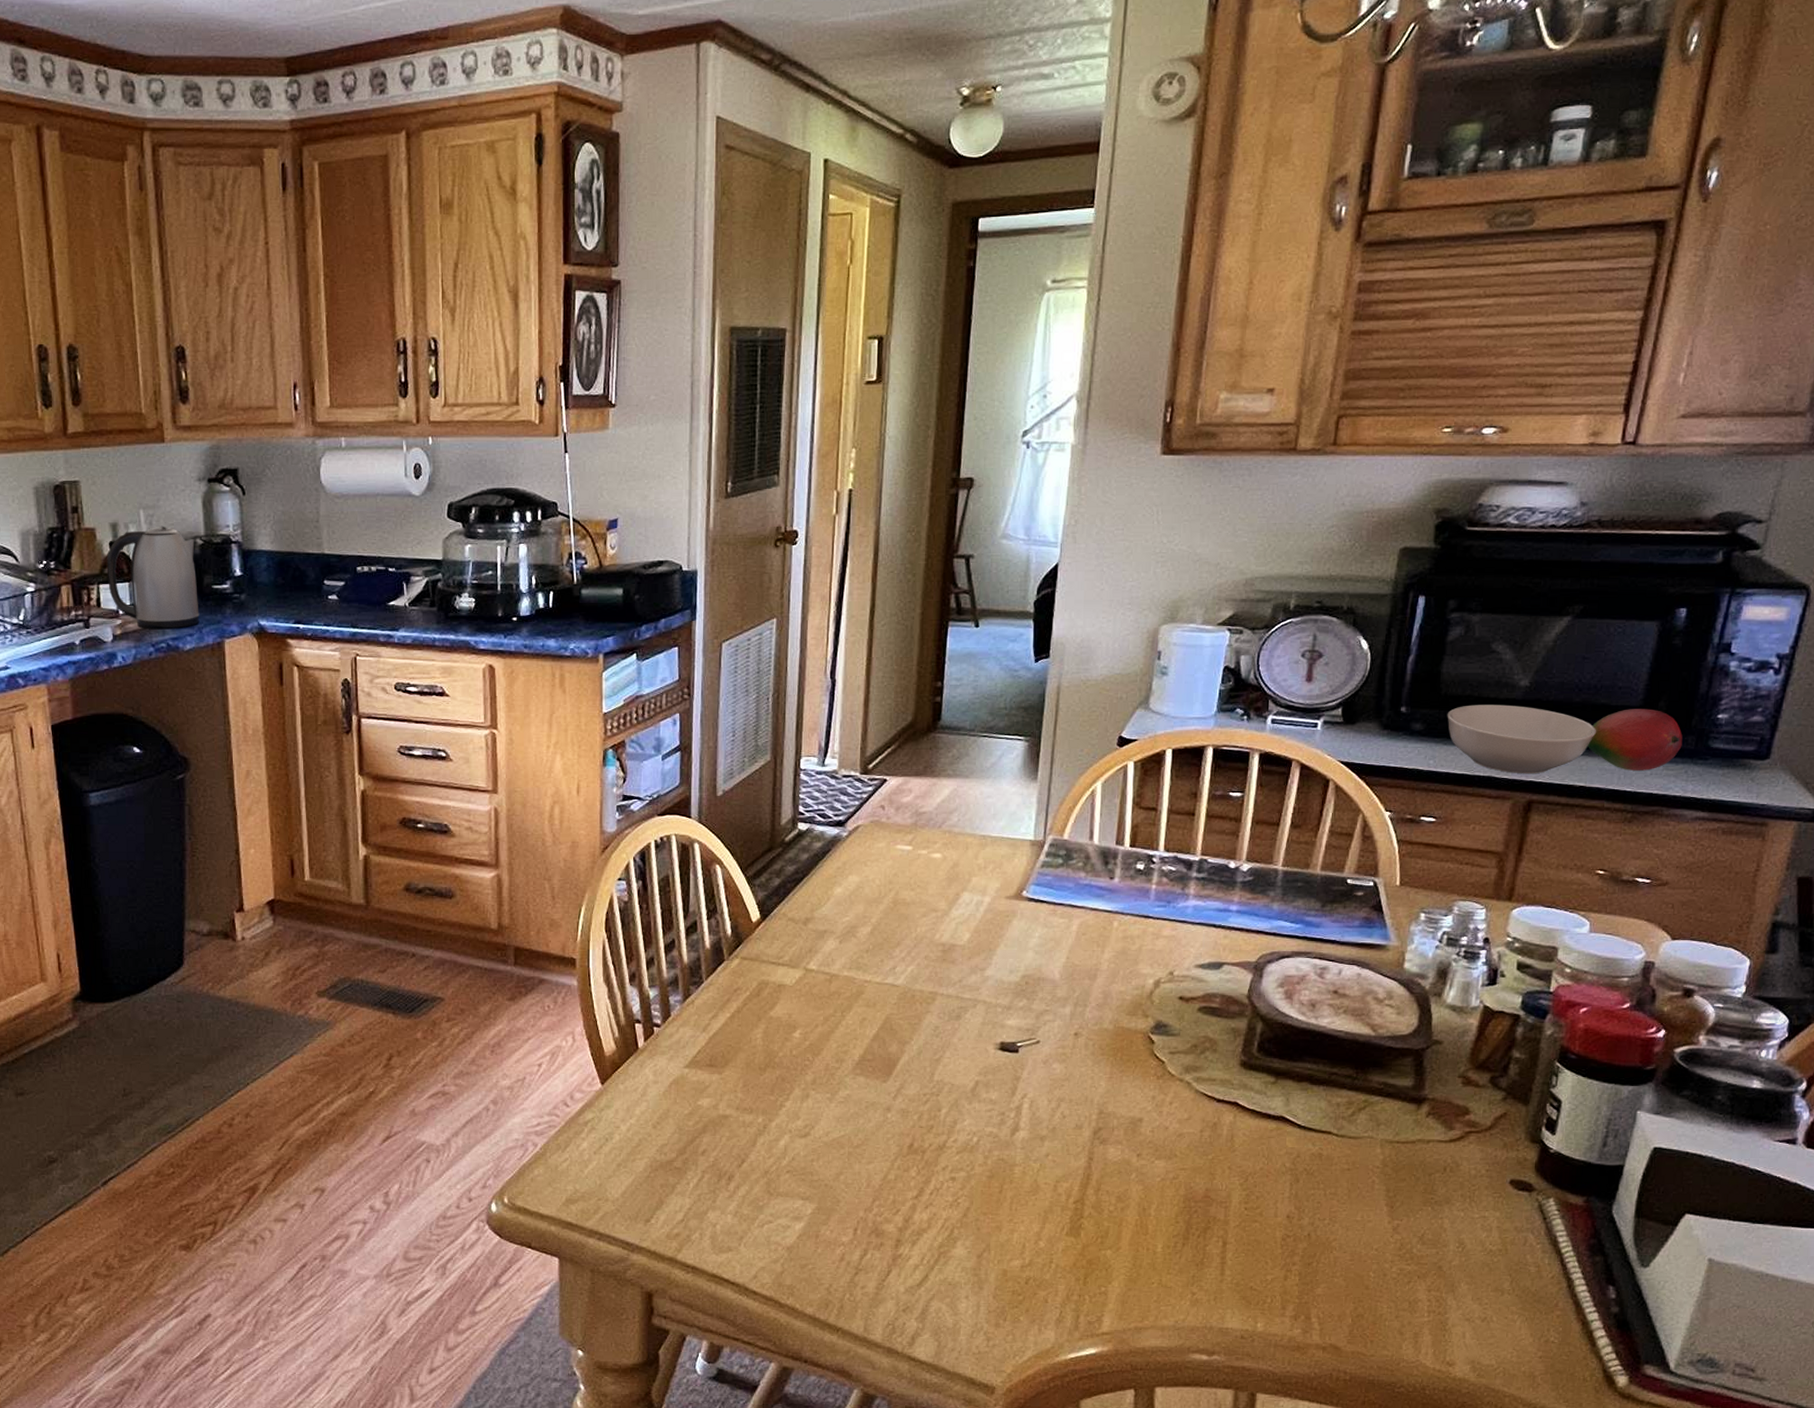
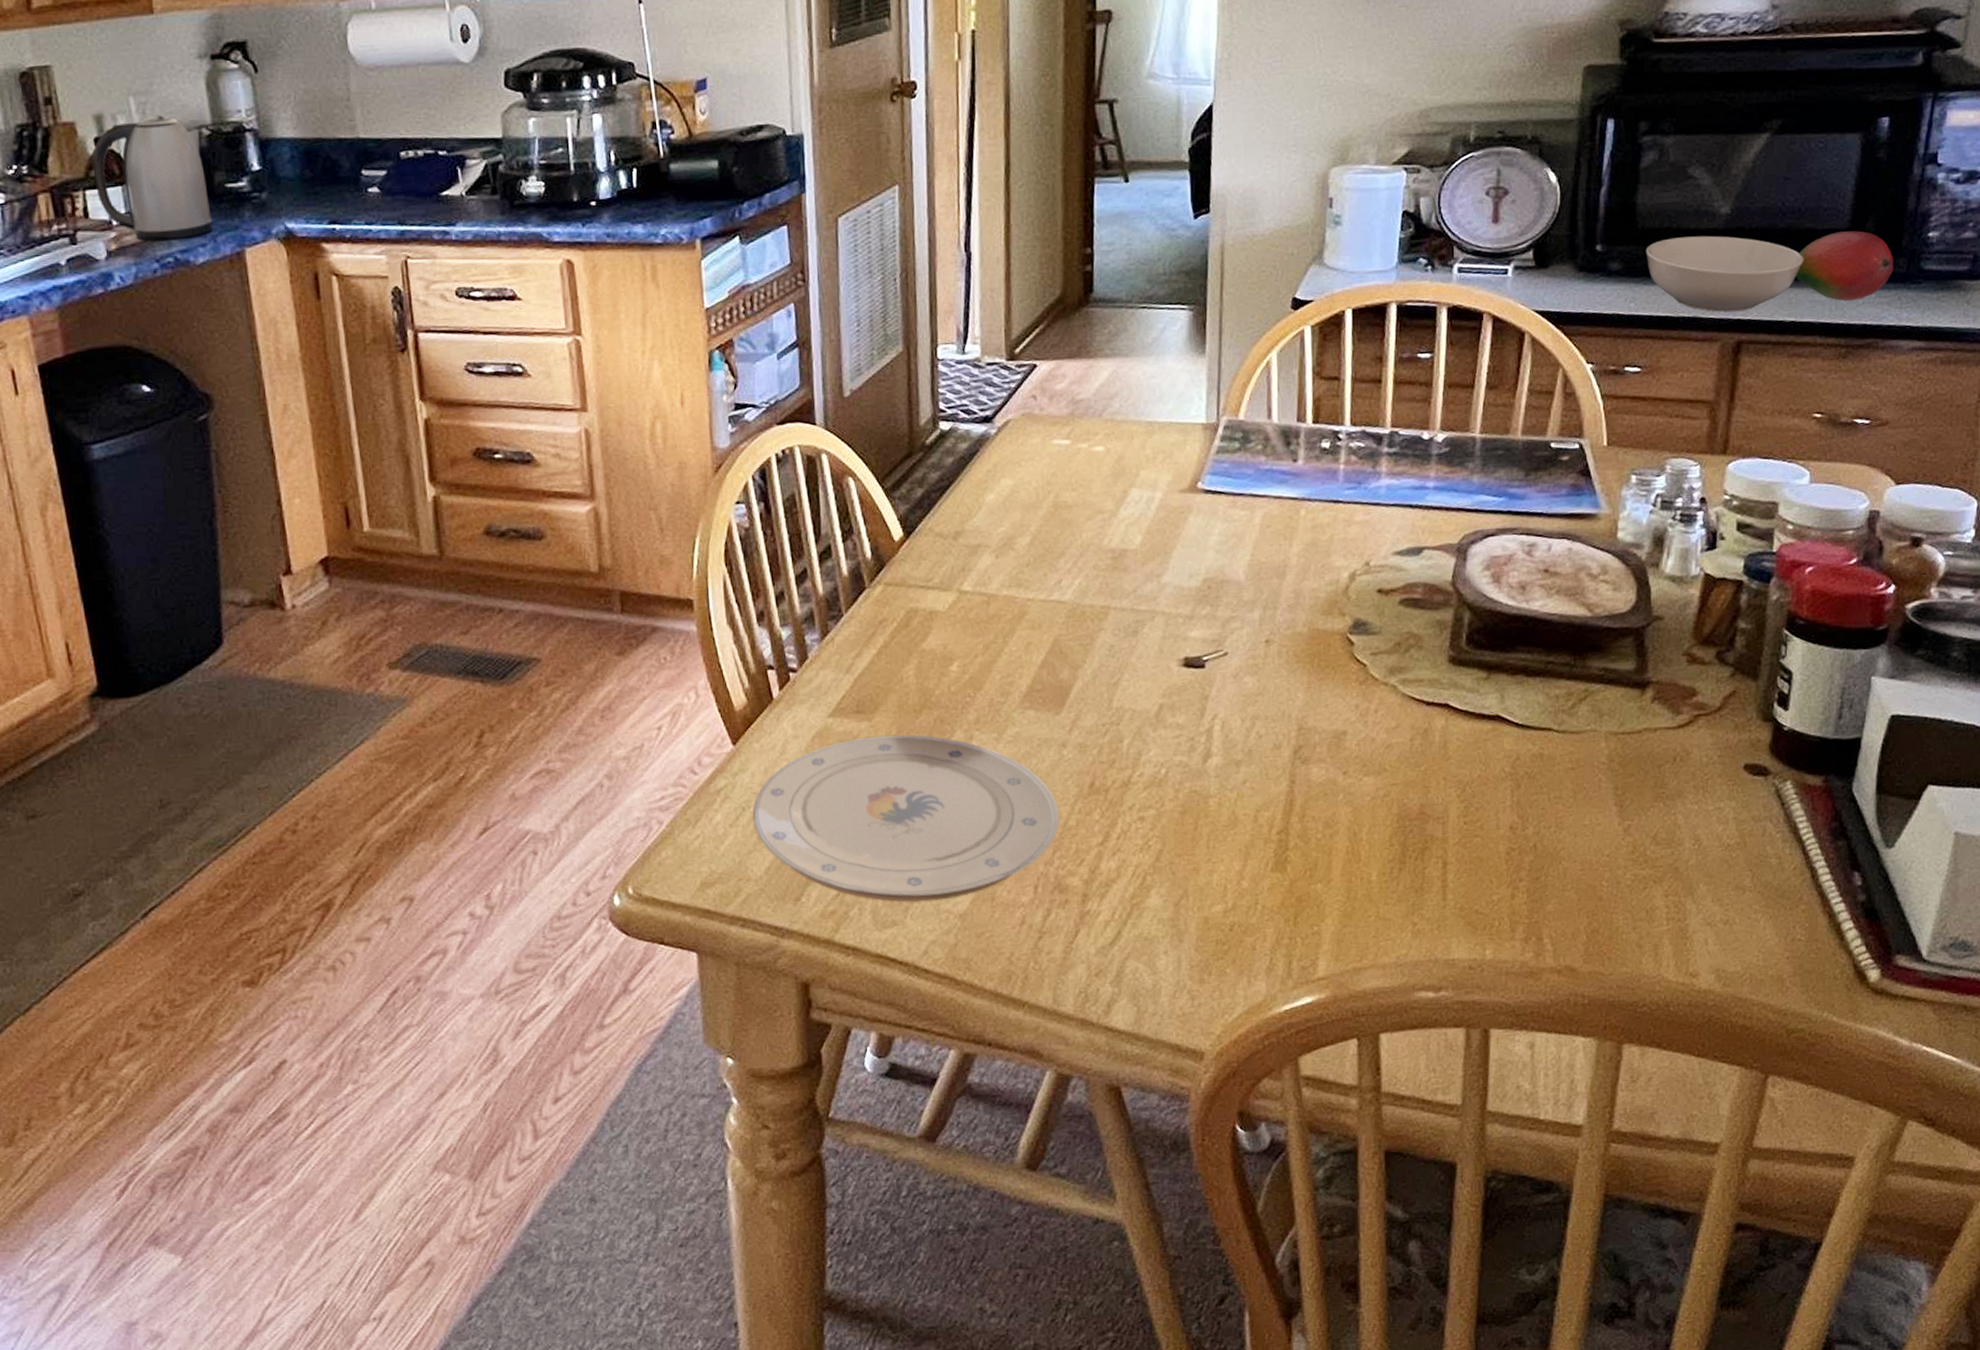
plate: none [613,1087,881,1233] -> present [752,734,1060,902]

